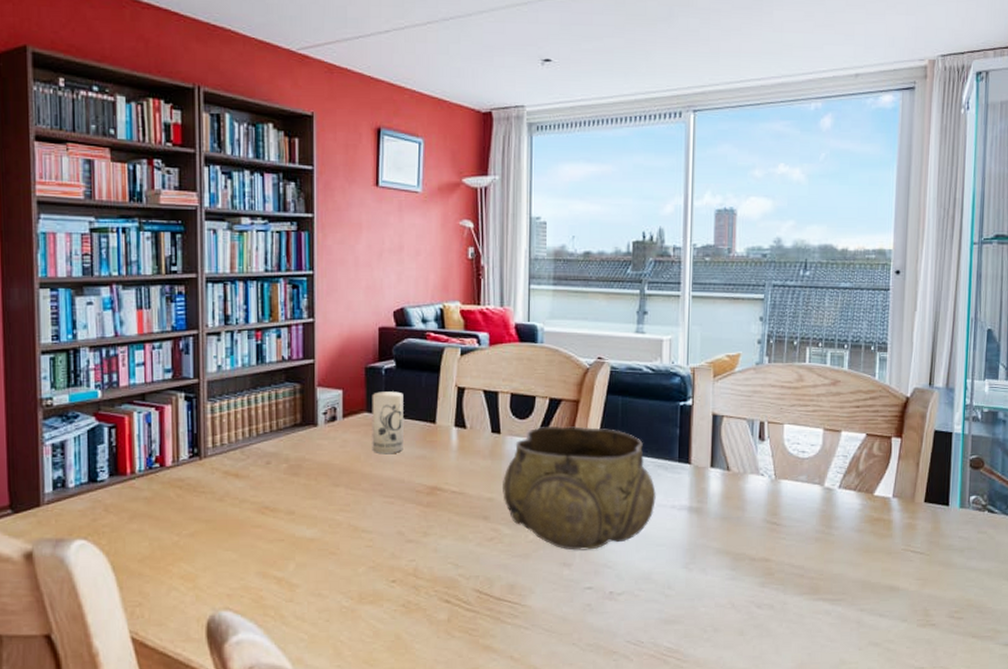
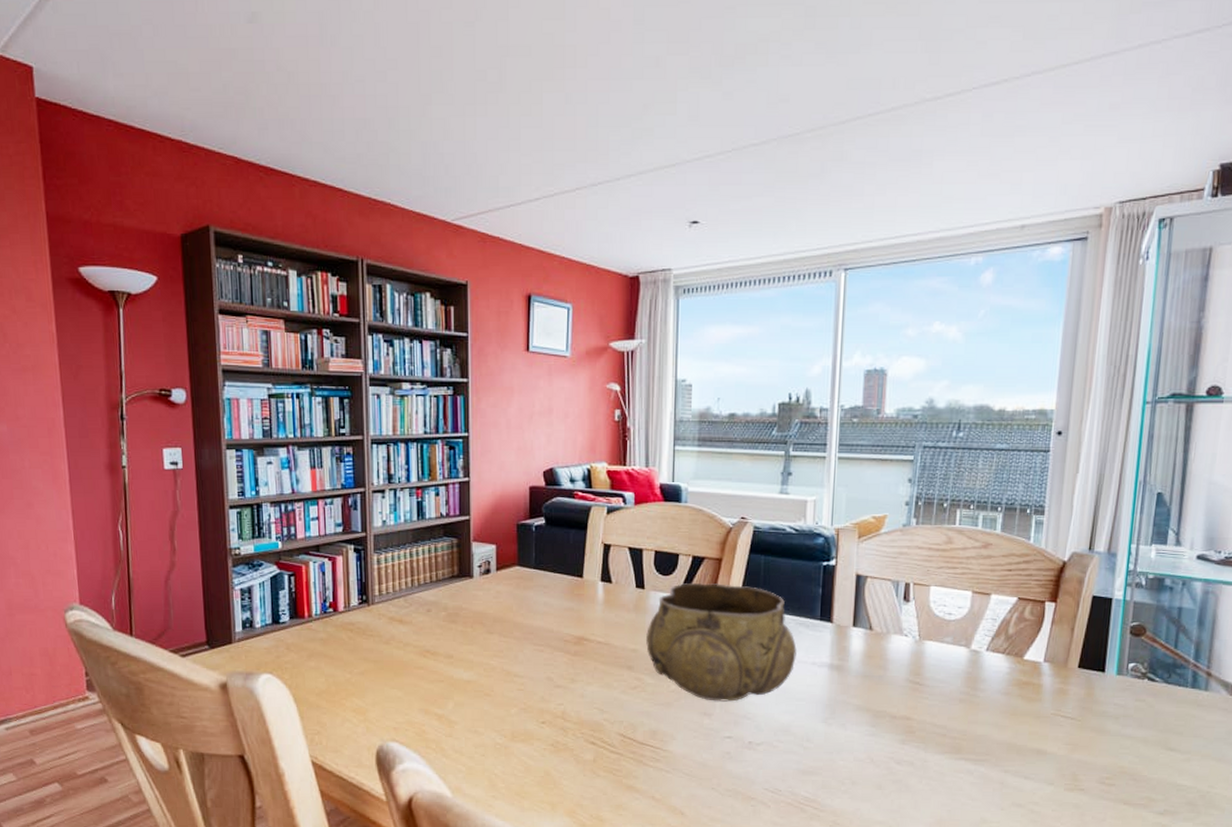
candle: present [372,391,403,453] -> none [523,547,552,605]

